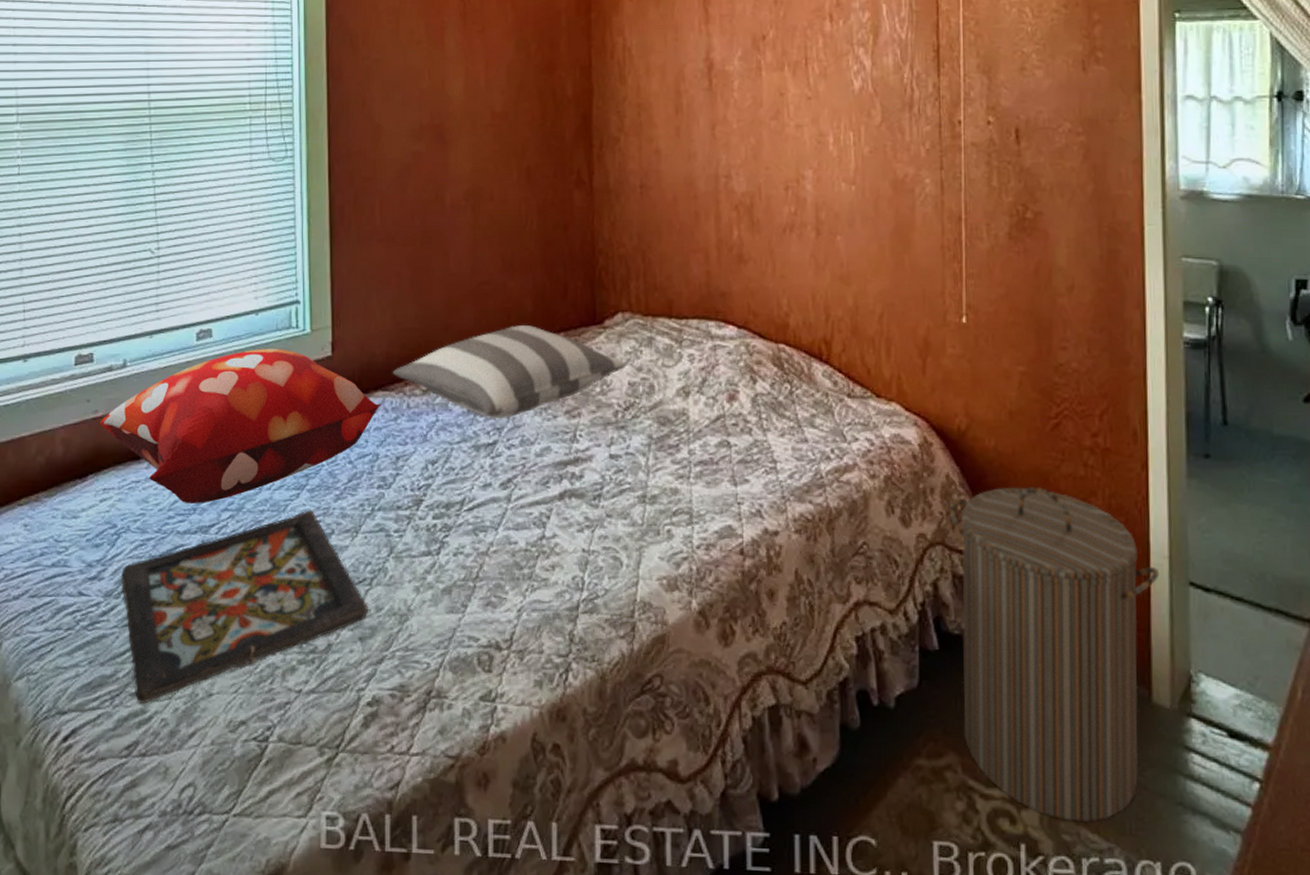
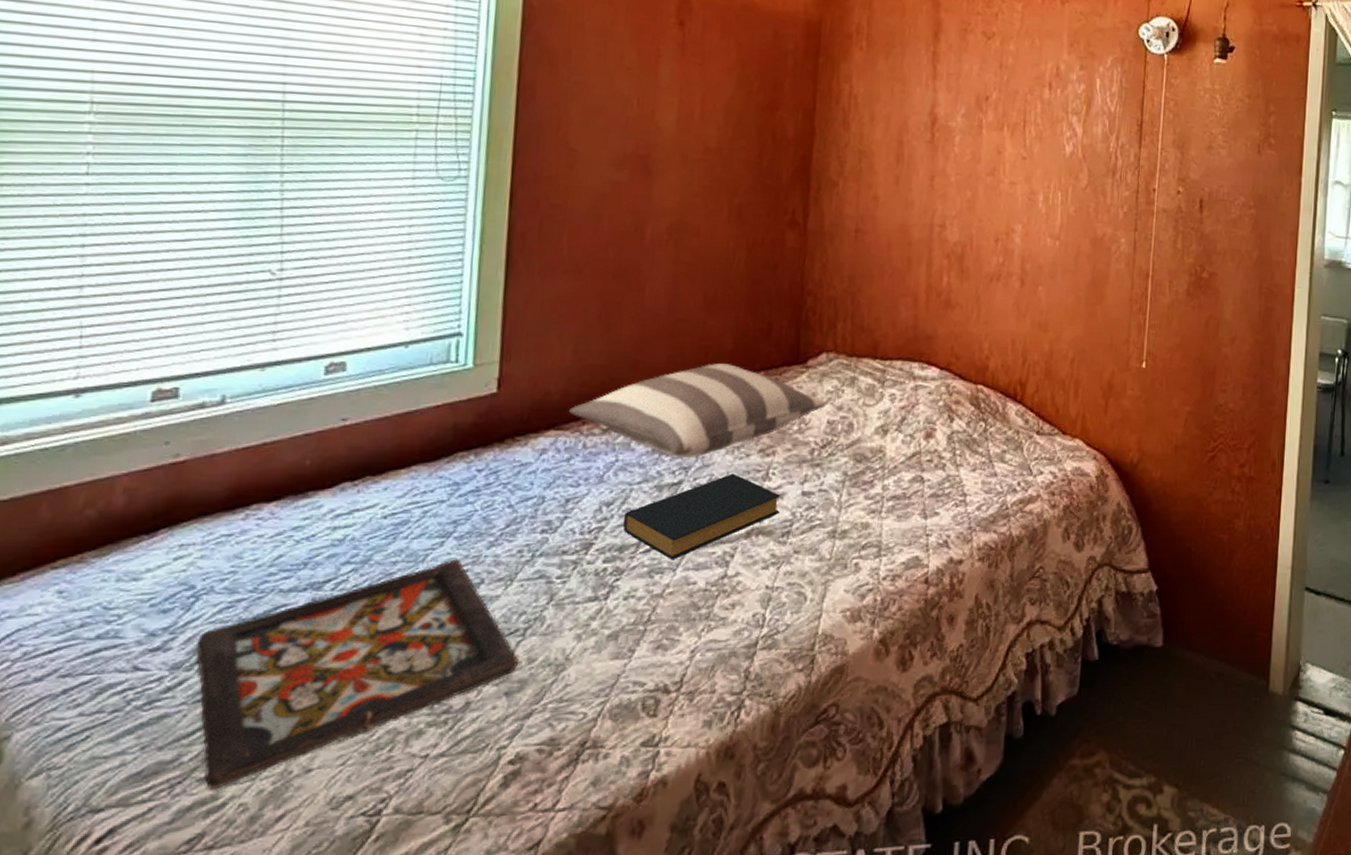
decorative pillow: present [100,348,382,503] -> none [182,384,553,557]
hardback book: none [448,435,590,519] -> present [623,473,781,560]
laundry hamper: present [949,486,1160,822] -> none [1114,510,1283,800]

